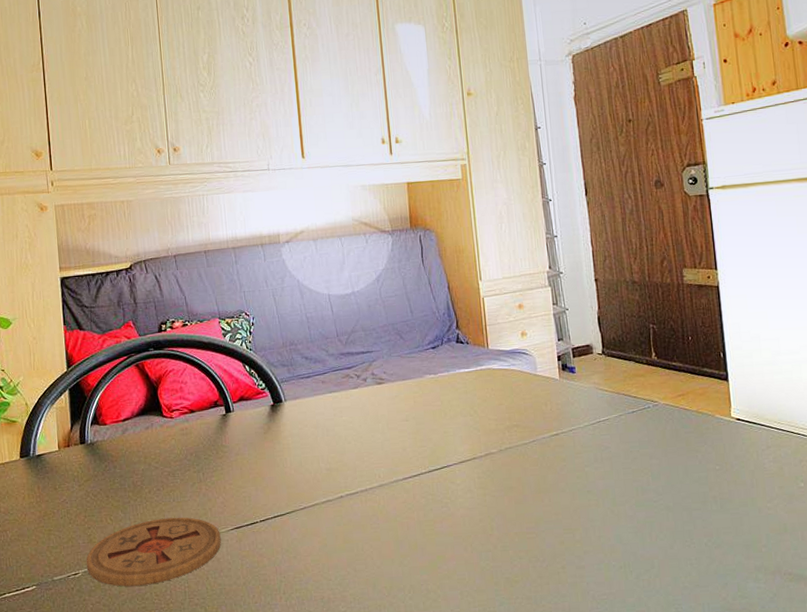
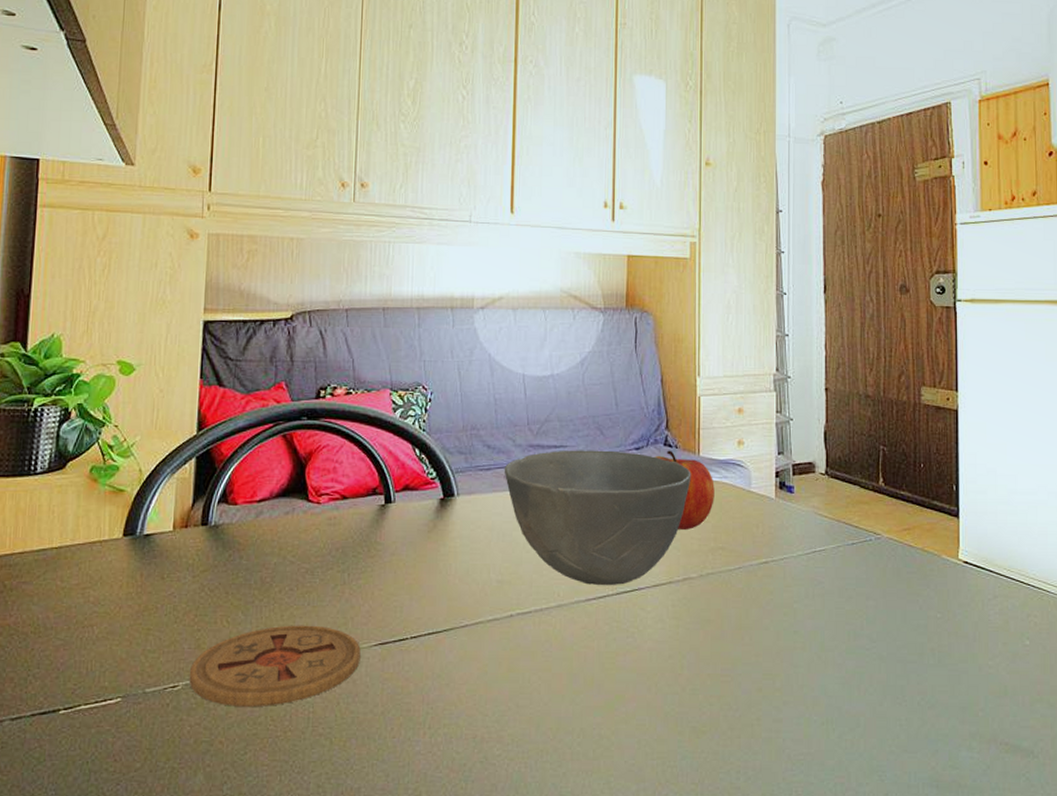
bowl: none [321,351,484,466] -> present [504,450,691,585]
fruit: none [449,346,506,413] -> present [654,450,715,529]

